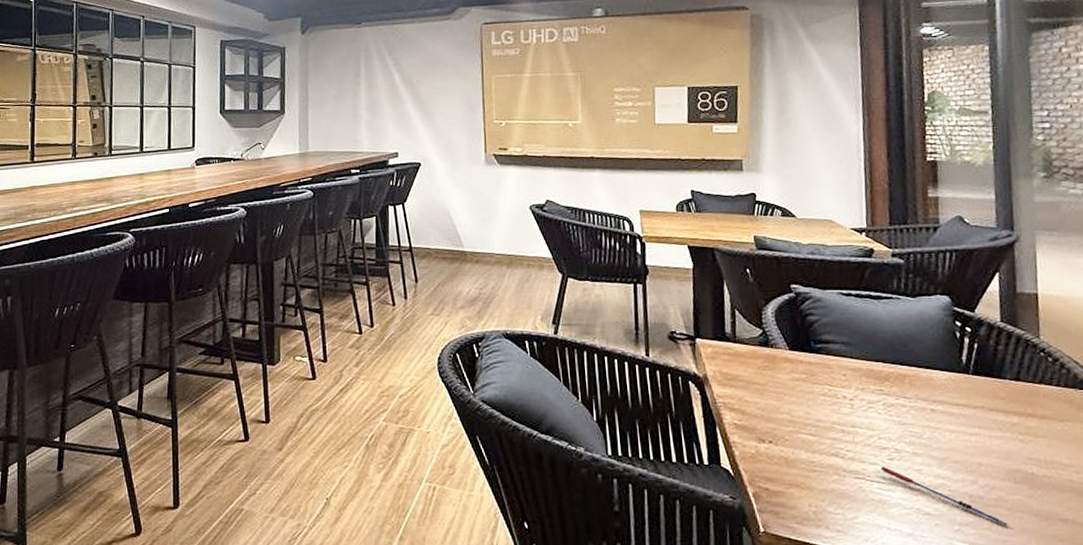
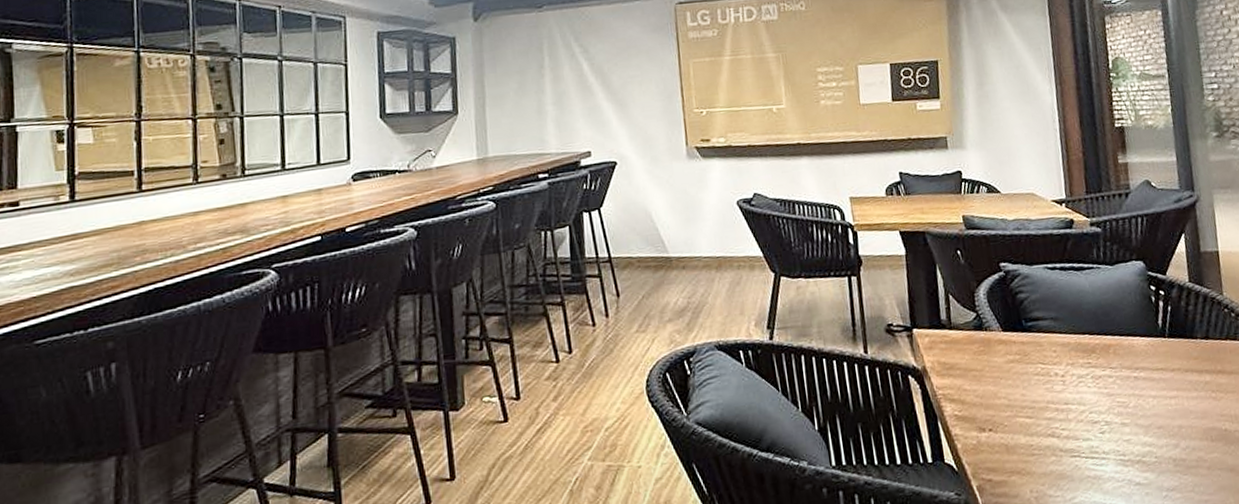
pen: present [880,466,1008,525] -> none [1093,440,1208,485]

